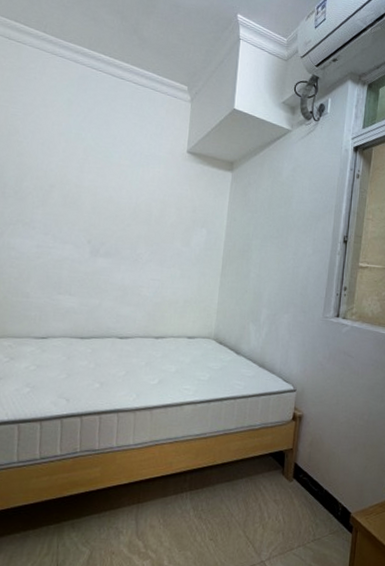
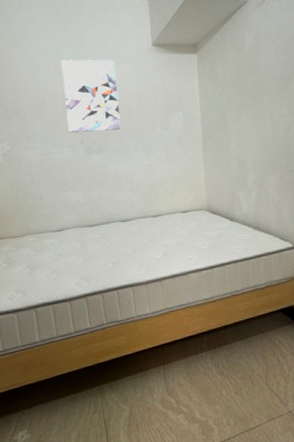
wall art: none [75,144,144,236] -> present [61,59,121,133]

